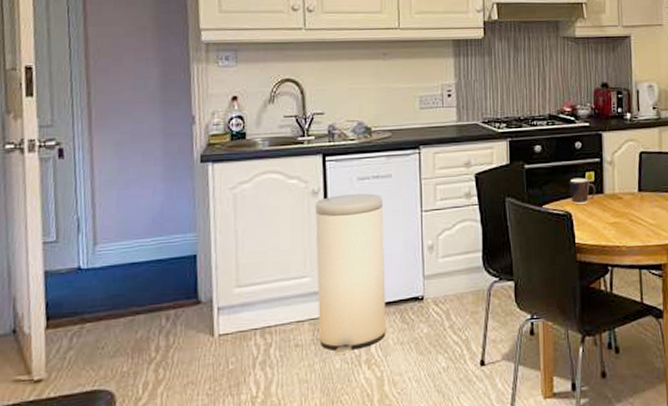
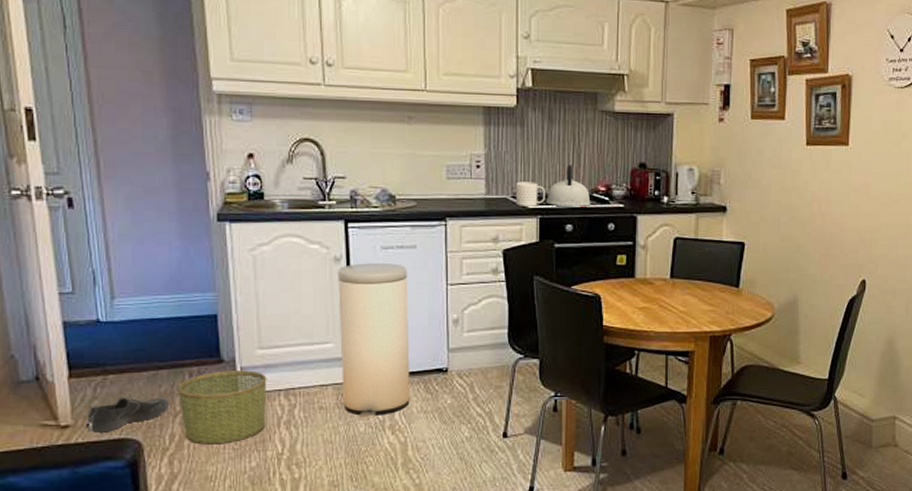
shoe: none [57,343,146,386] -> present [84,396,170,433]
basket: none [153,310,244,392] -> present [177,370,267,445]
mug: none [486,107,514,131] -> present [516,182,545,207]
kettle: none [514,88,558,129] -> present [545,164,591,207]
mug: present [569,177,595,205] -> none [600,260,626,288]

